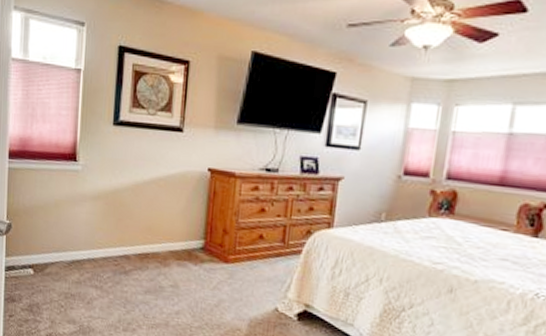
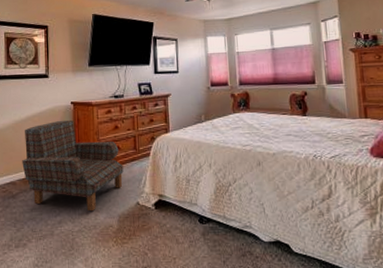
armchair: none [139,190,265,309] -> present [22,121,124,212]

